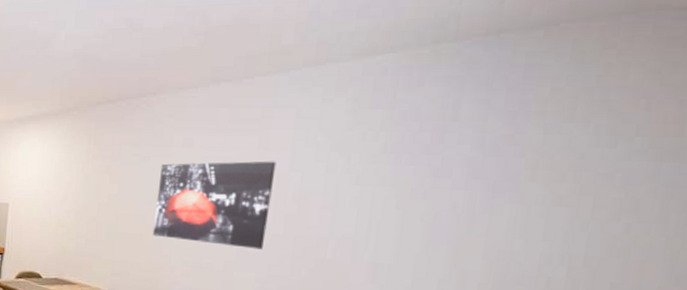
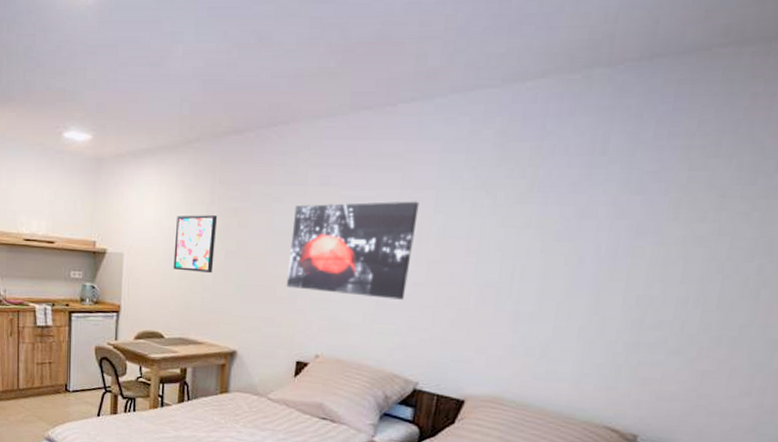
wall art: none [51,171,91,221] -> present [173,215,217,273]

